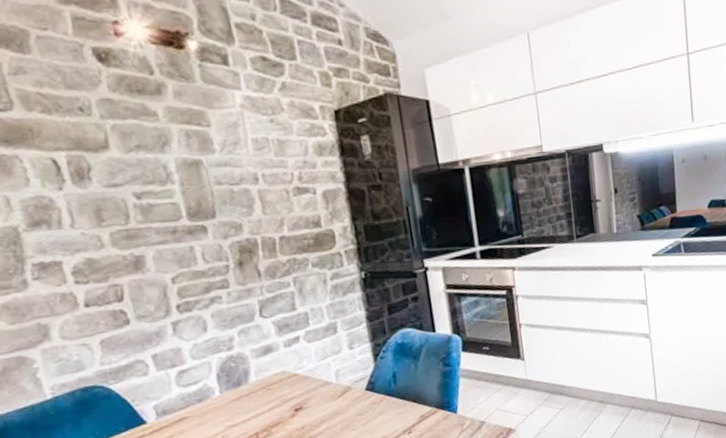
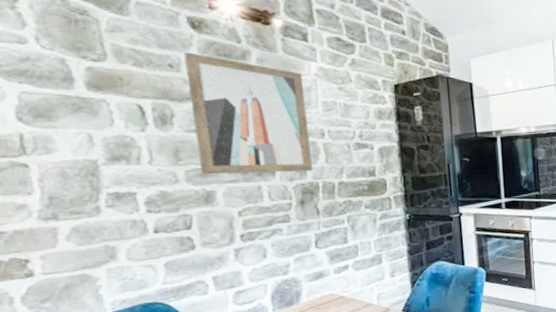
wall art: none [93,91,250,237] -> present [184,52,314,175]

